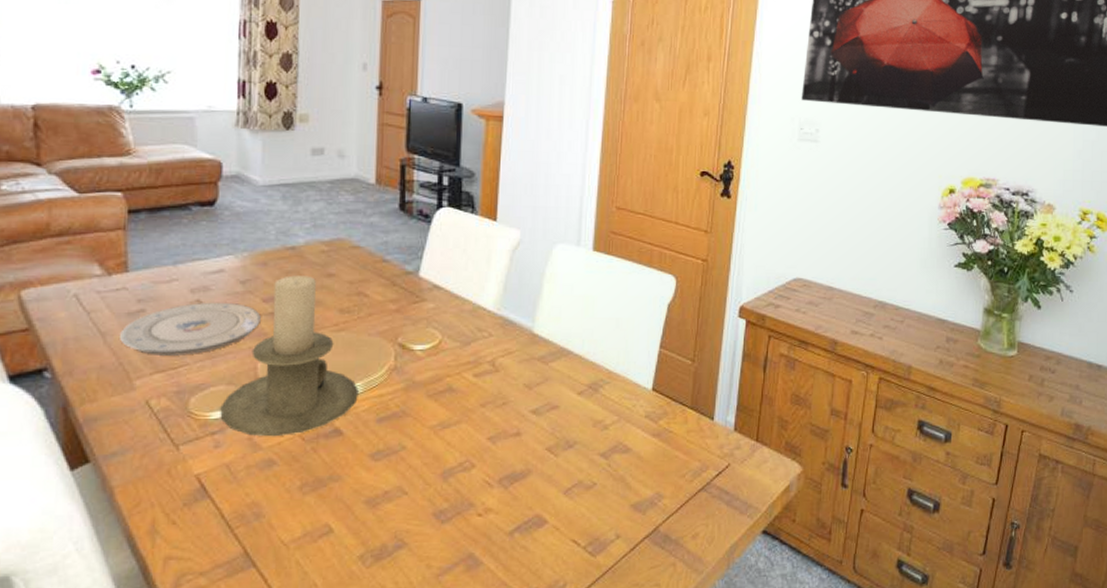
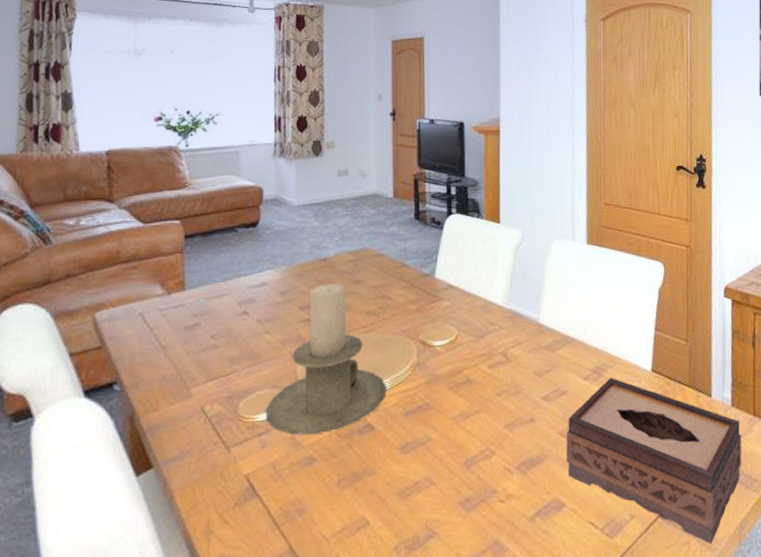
plate: present [120,302,261,356] -> none [178,312,299,365]
tissue box: none [553,395,741,566] -> present [566,378,742,544]

